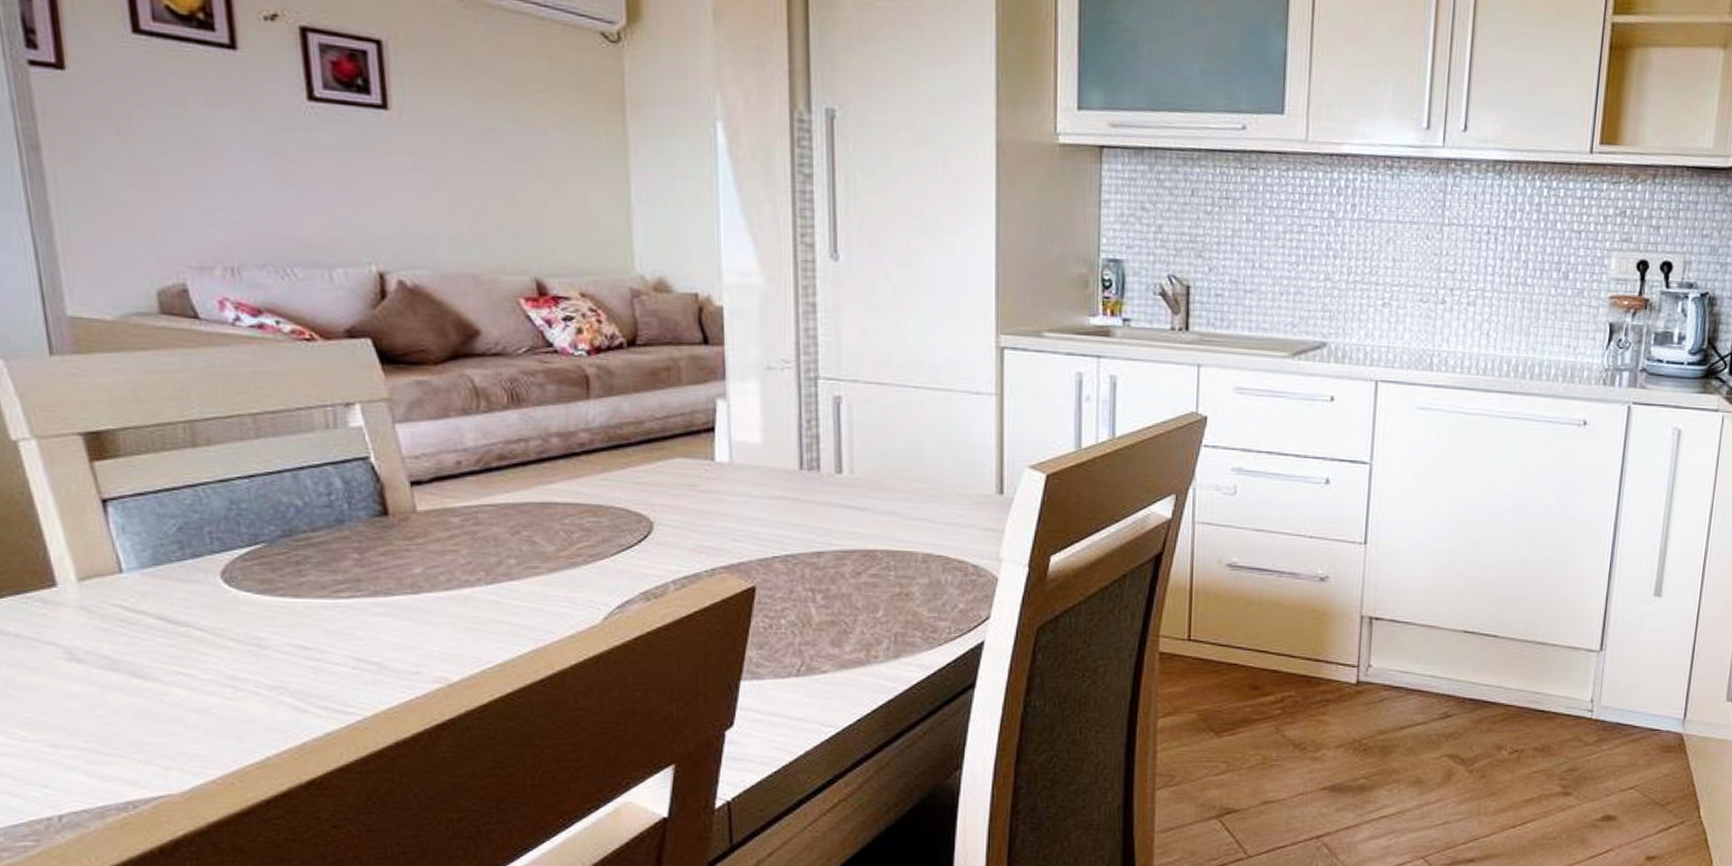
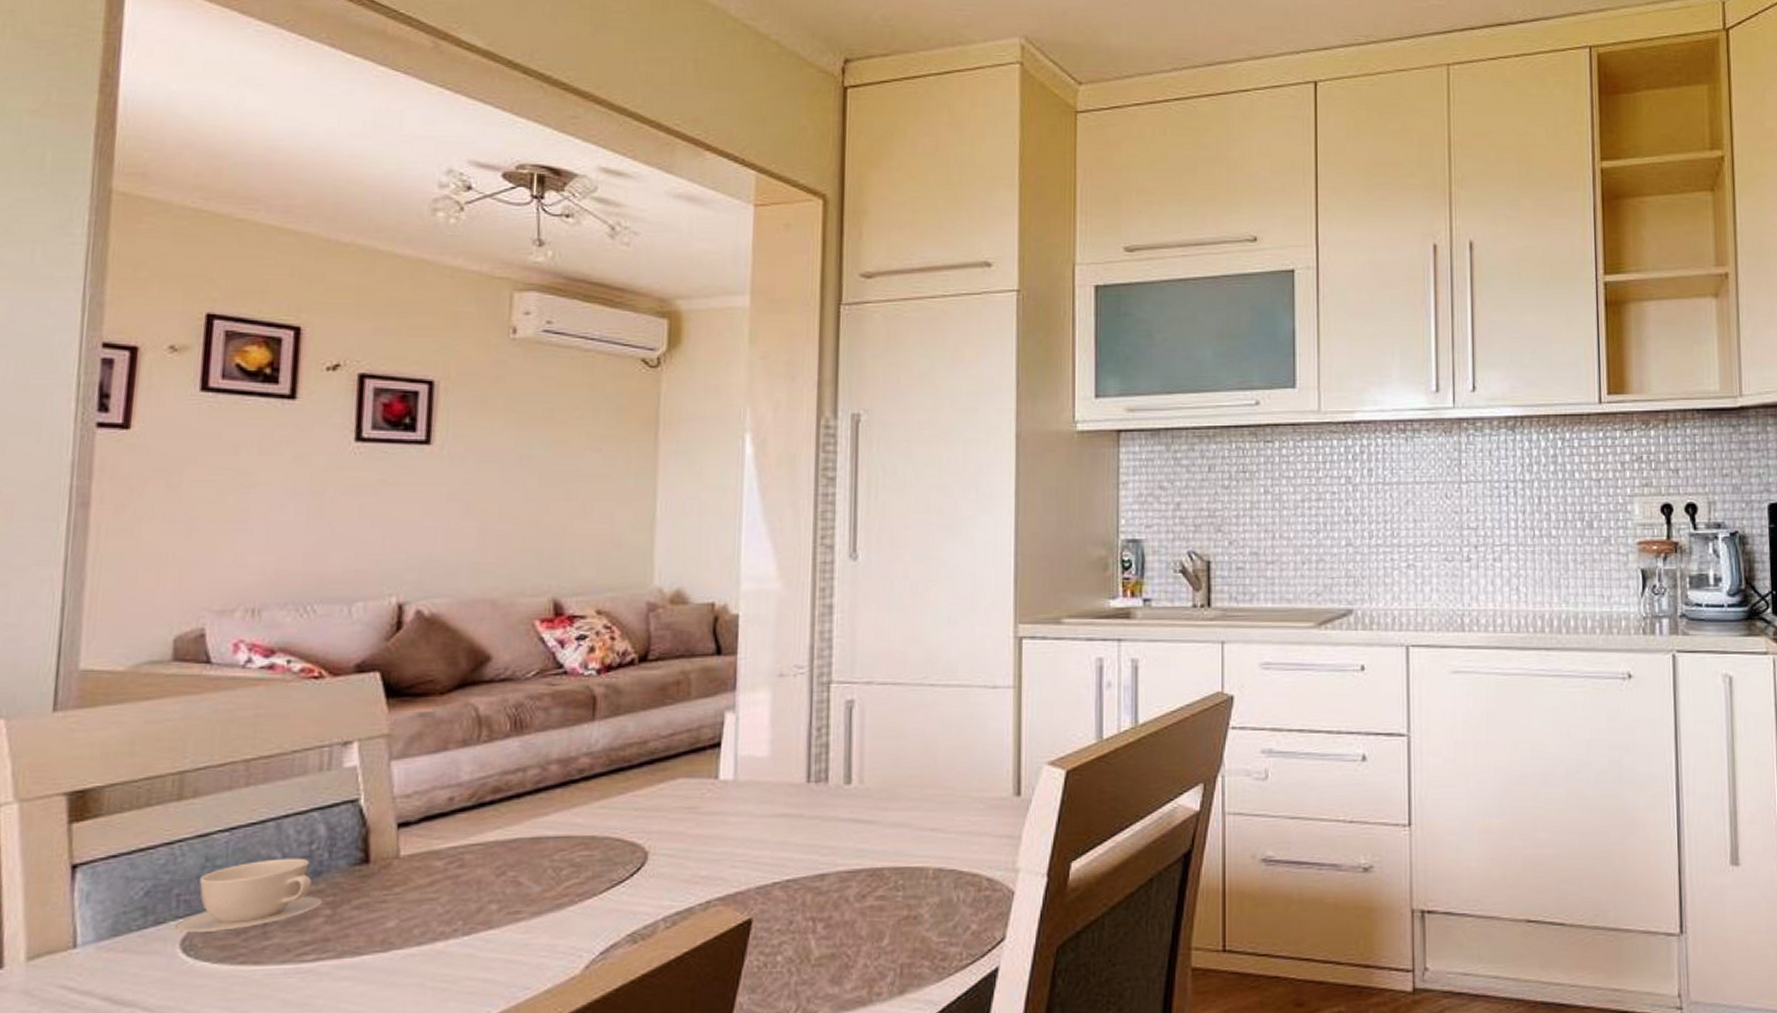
teacup: none [212,506,350,567] -> present [174,858,323,932]

